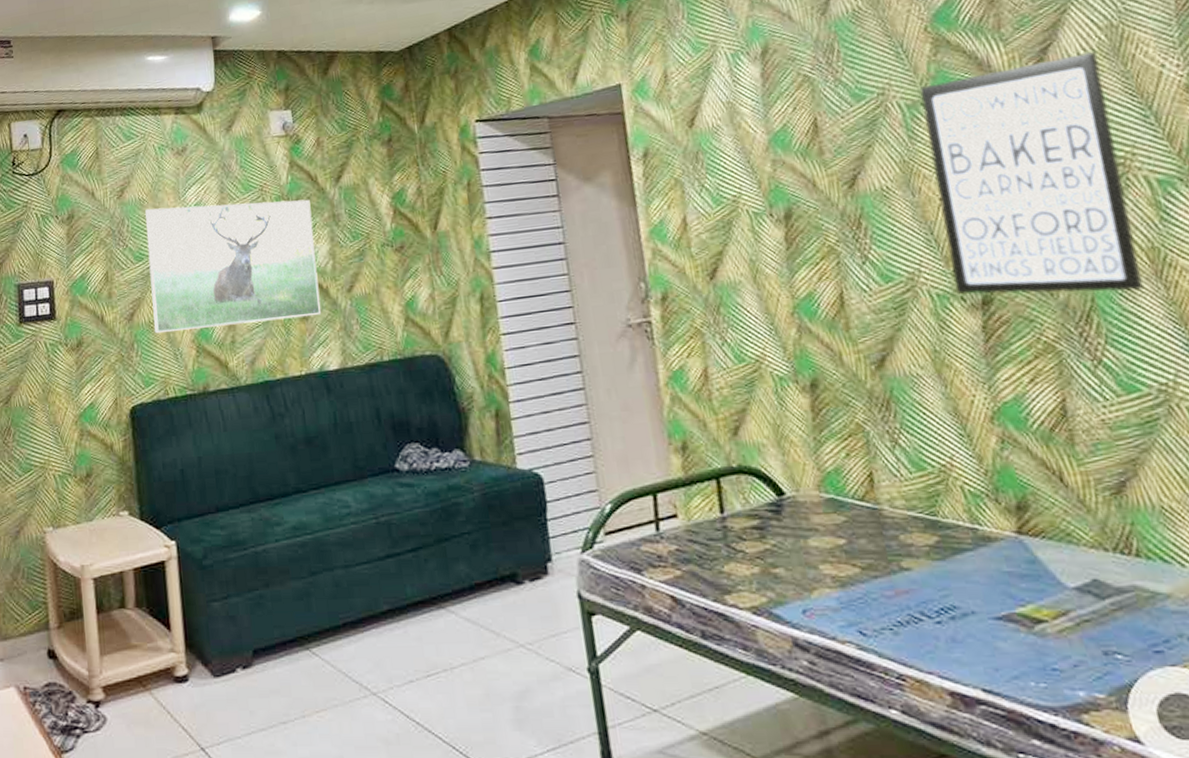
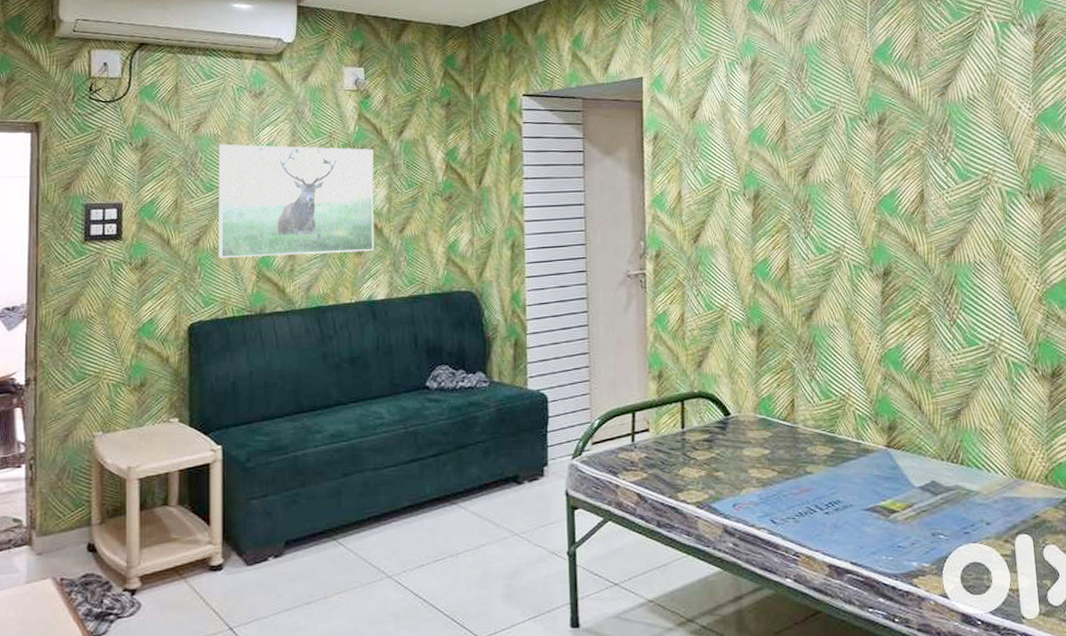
wall art: present [919,52,1144,294] -> none [859,92,989,271]

